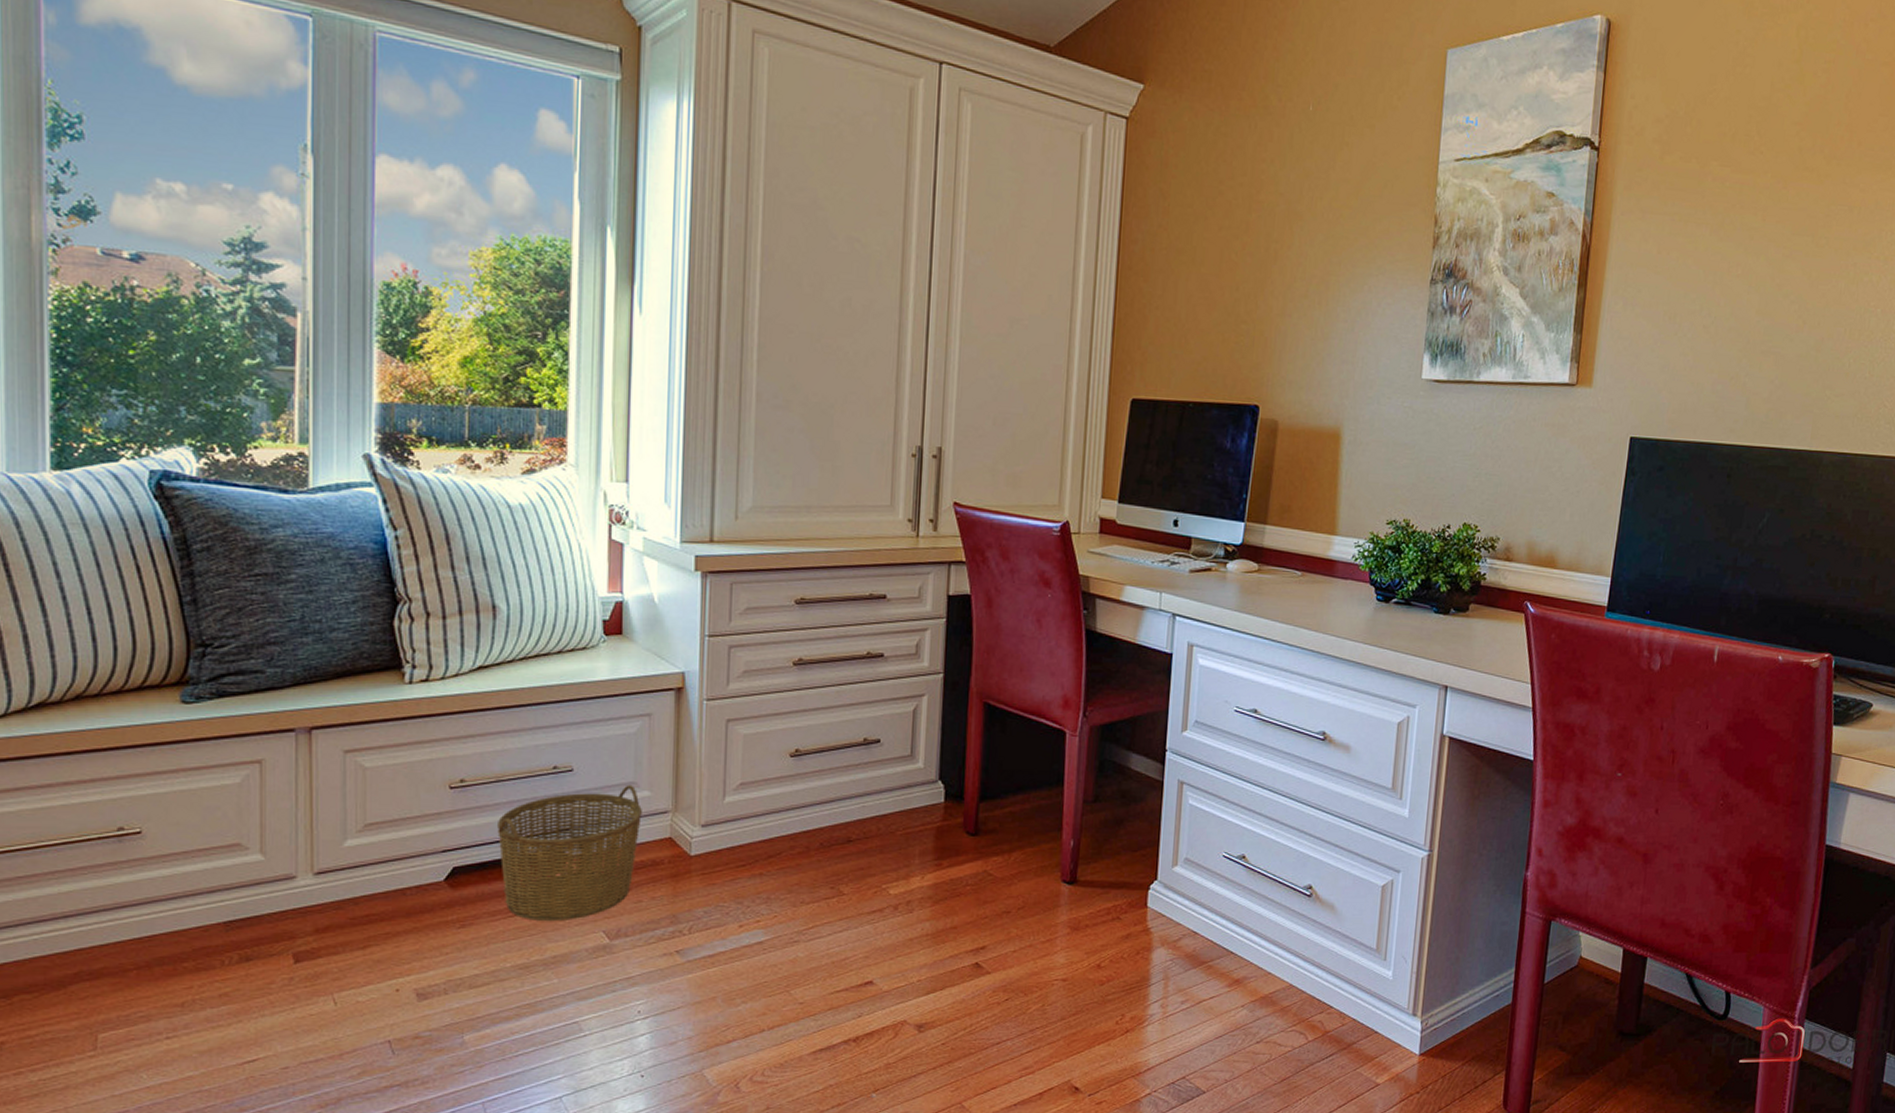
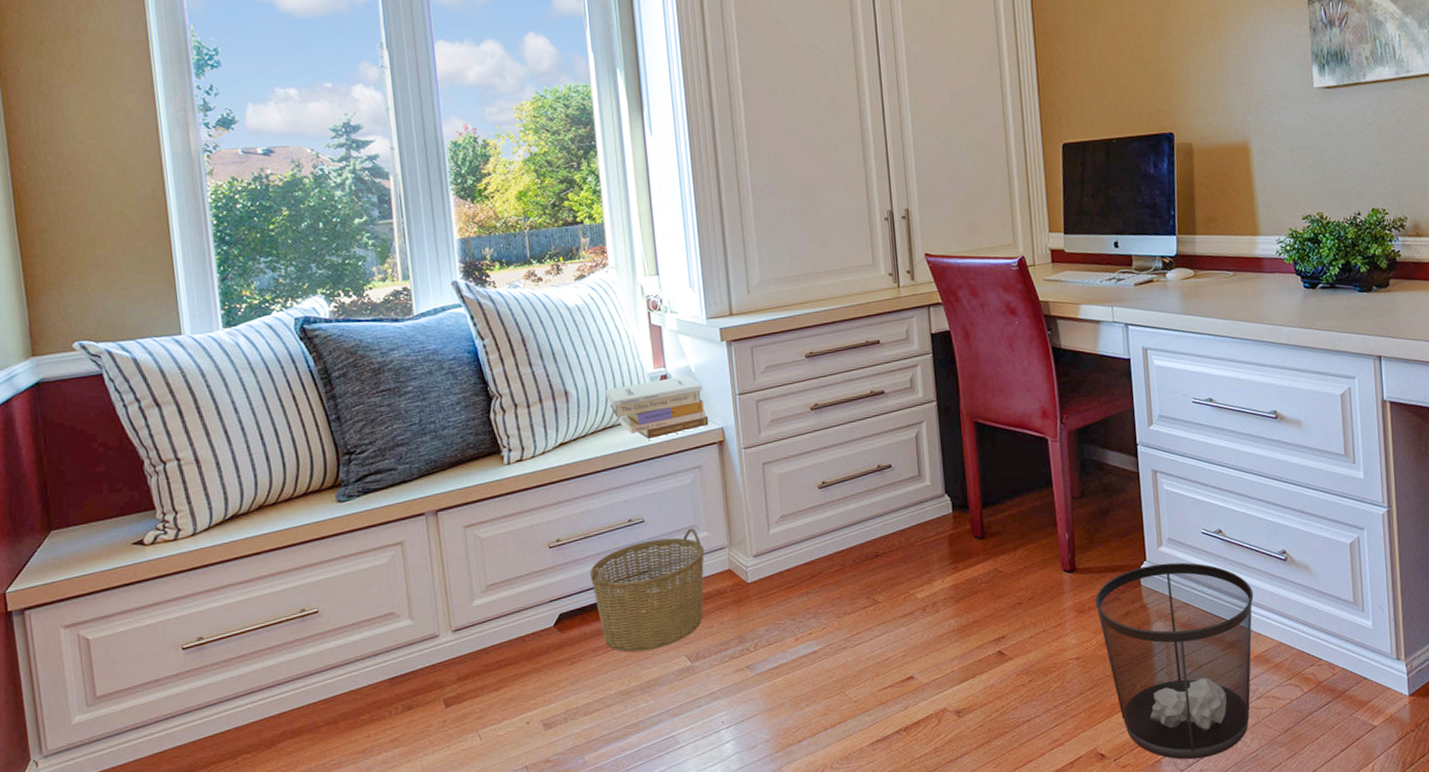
books: none [543,605,668,676] -> present [605,374,709,440]
waste bin: none [1092,885,1270,1102] -> present [1095,562,1254,760]

